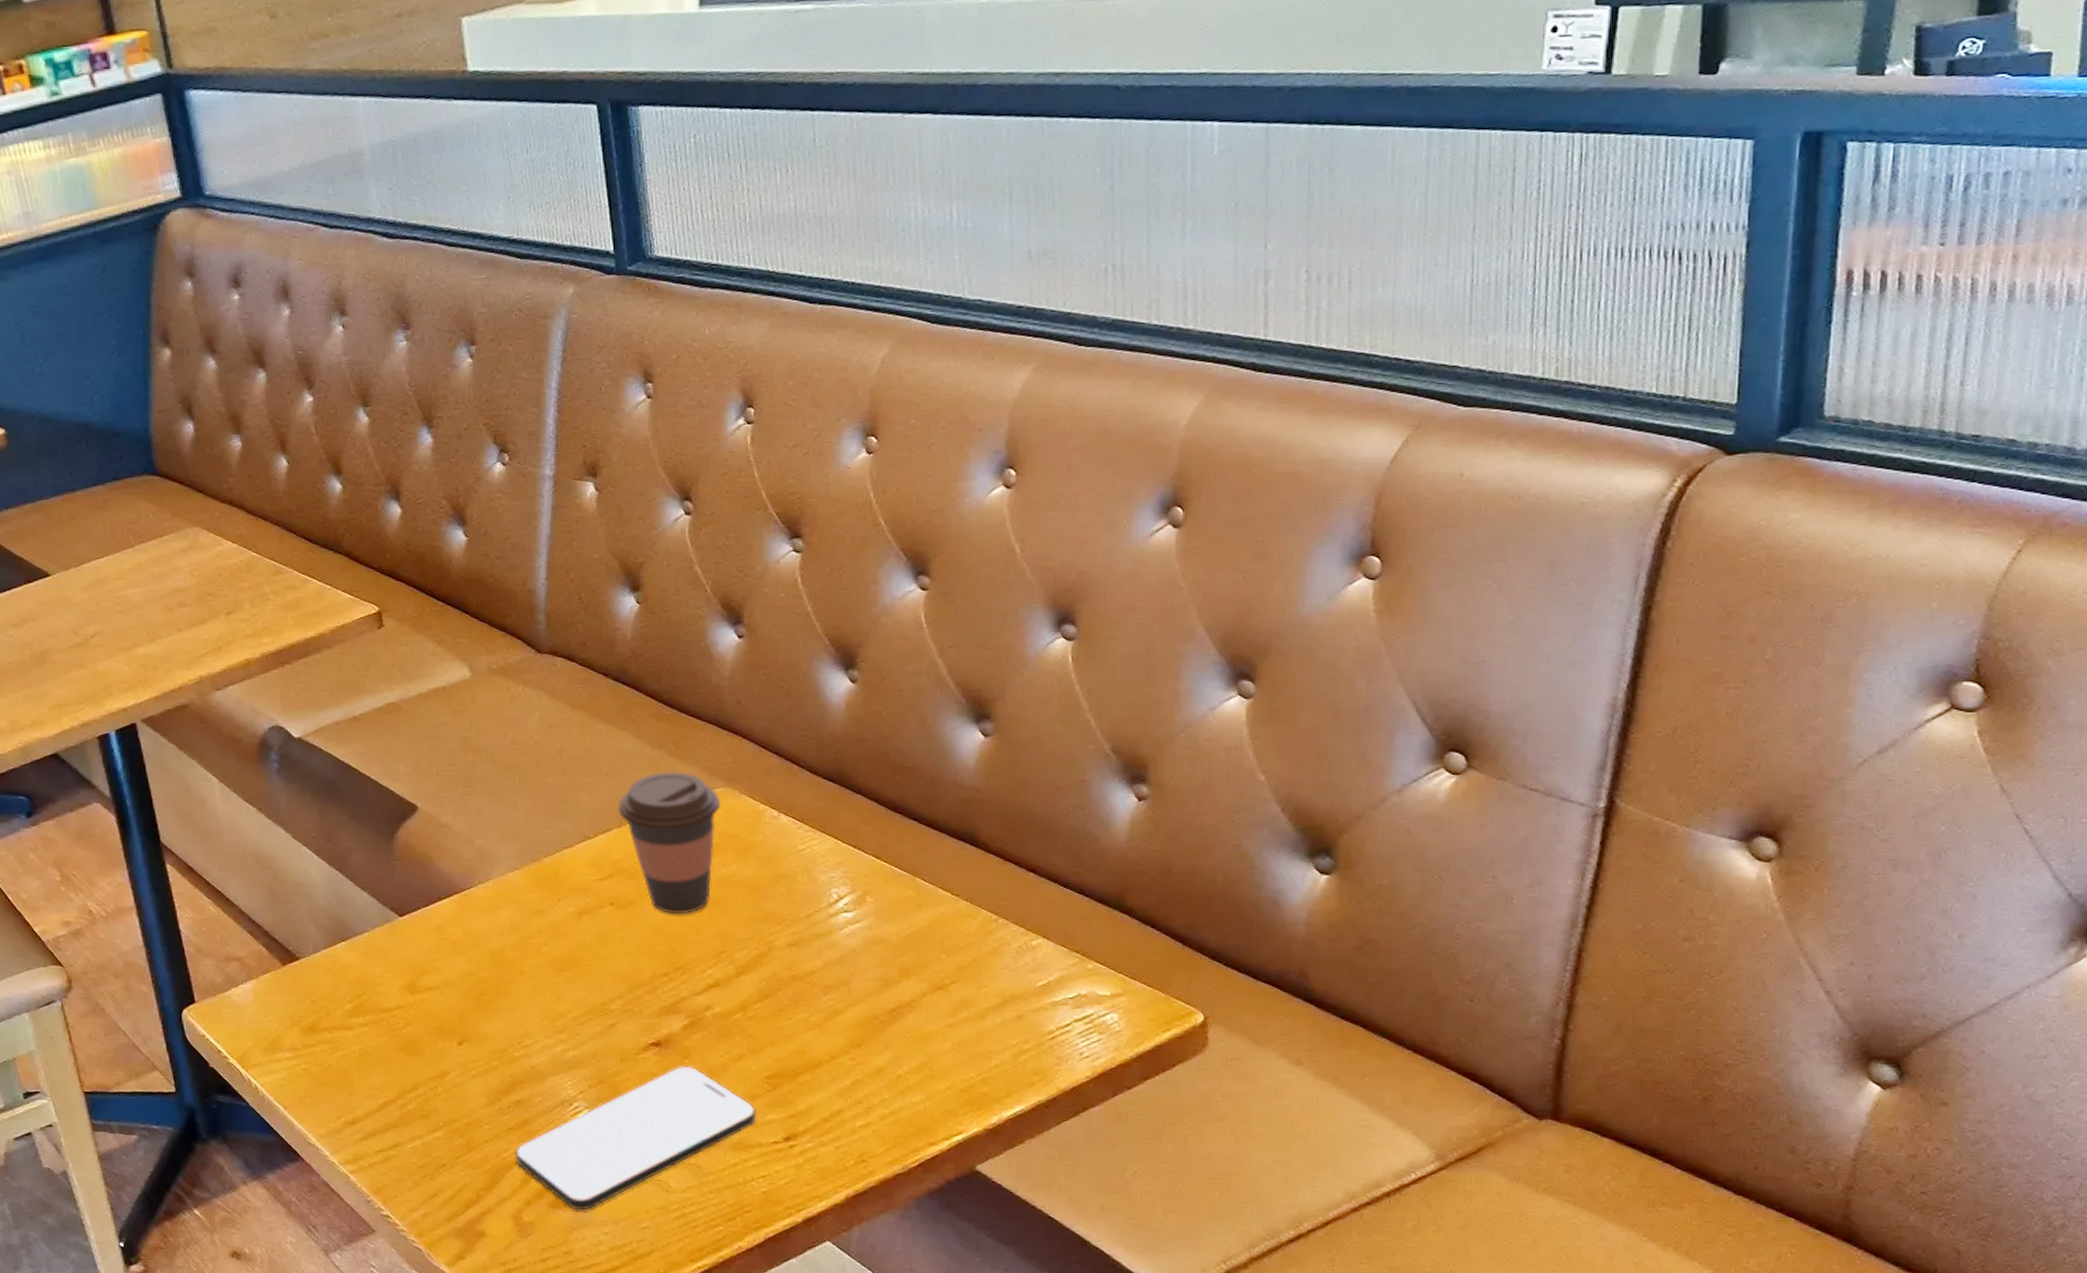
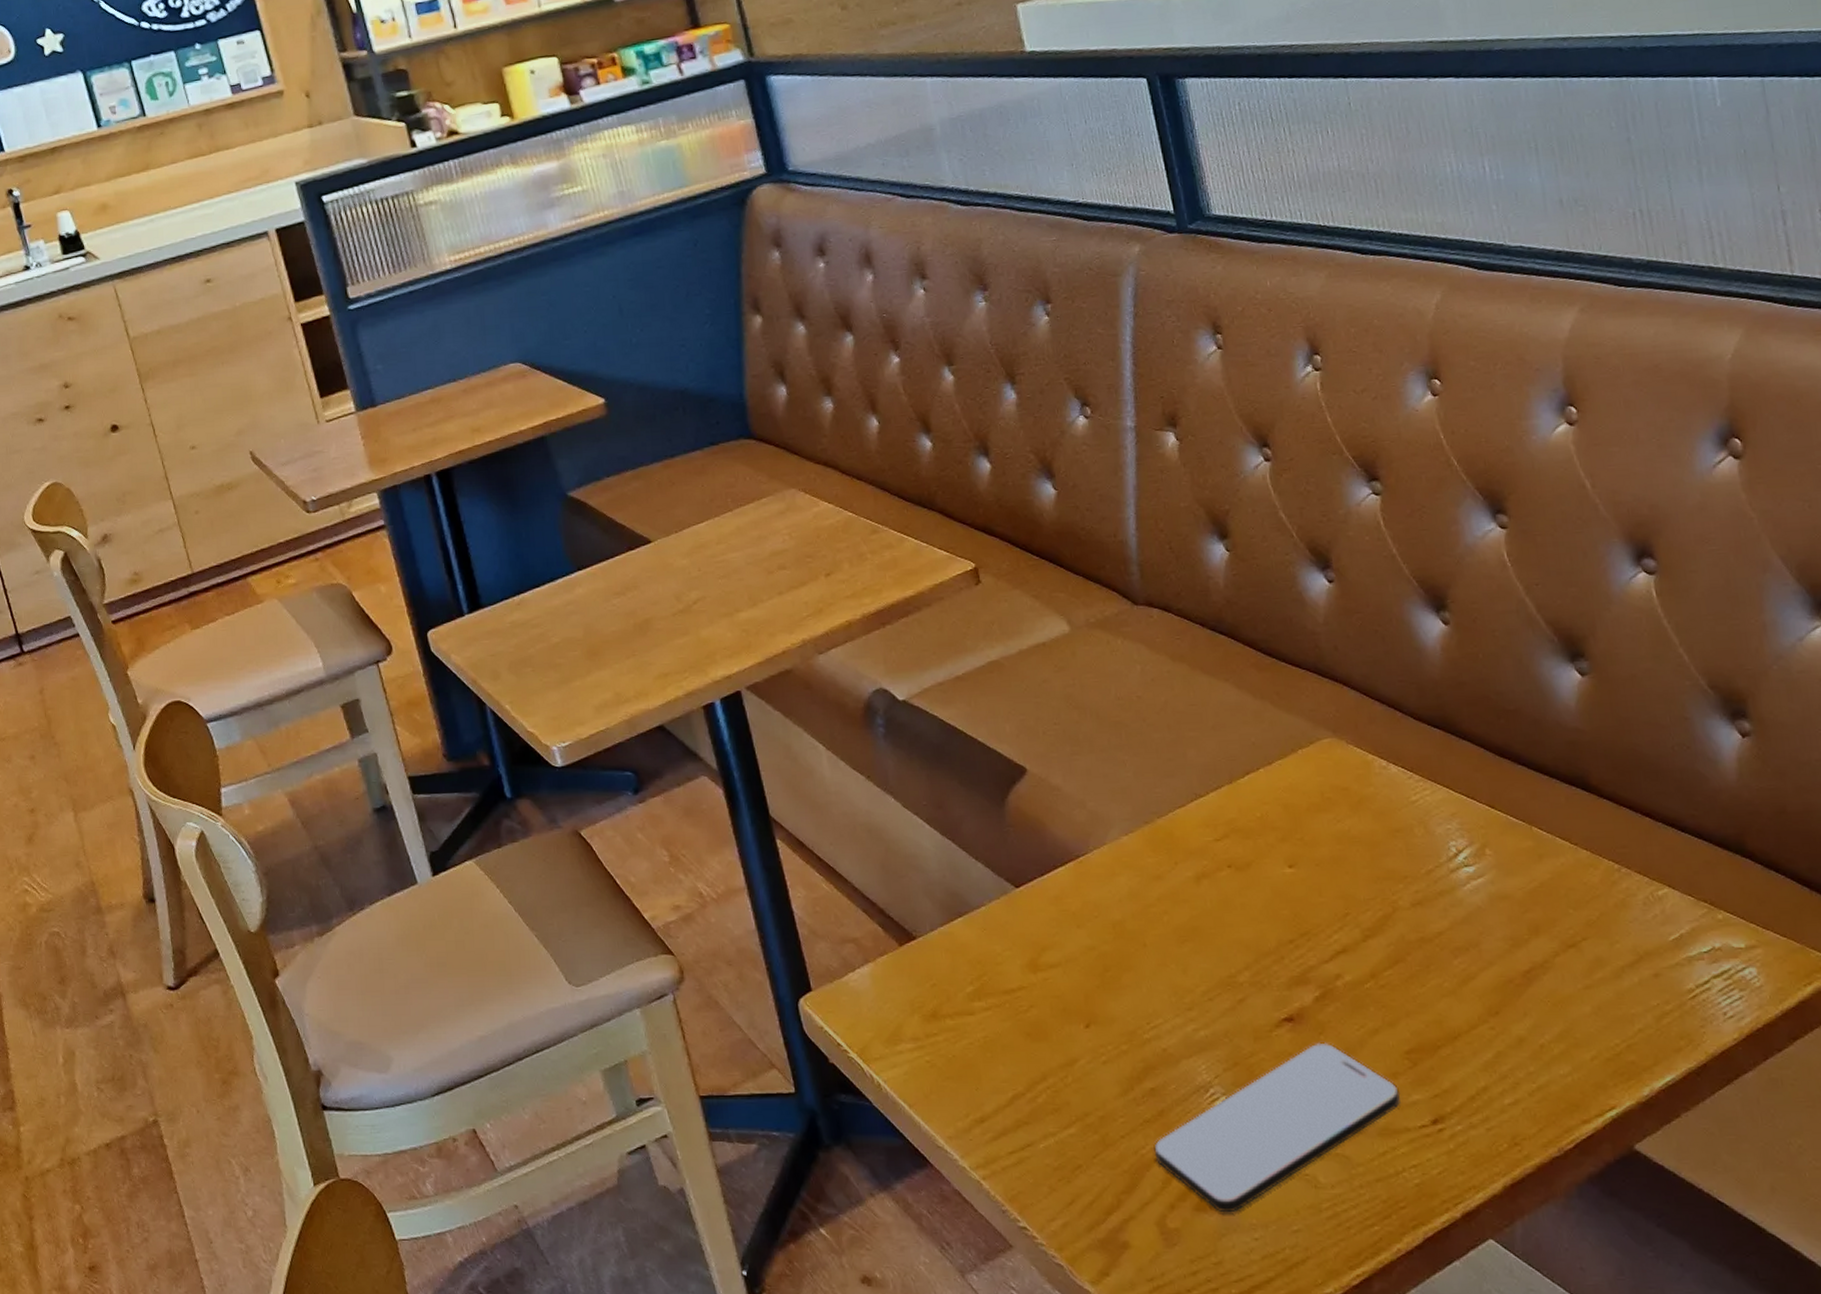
coffee cup: present [618,771,721,915] -> none [1227,722,1330,876]

